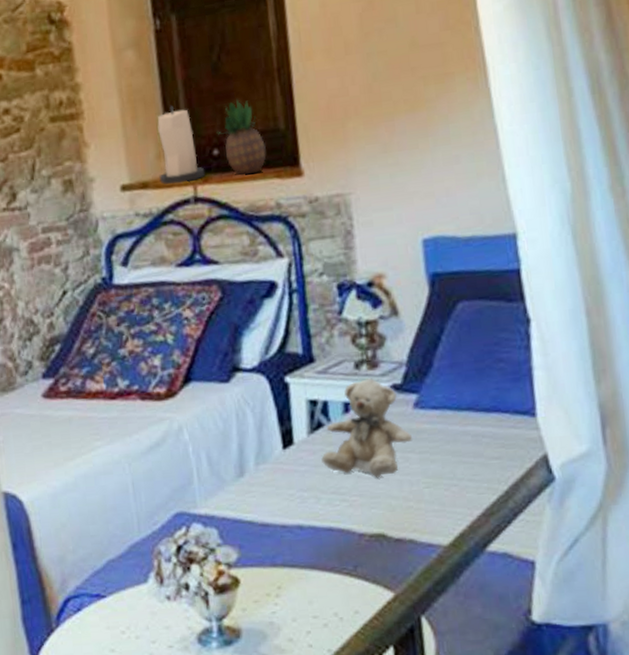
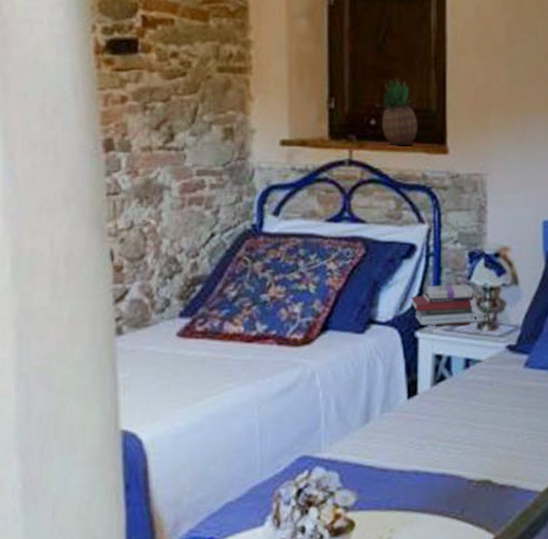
candle: present [157,106,206,184] -> none [318,75,362,146]
books: none [277,320,352,370] -> present [411,284,475,326]
teddy bear: present [321,377,413,477] -> none [441,337,522,428]

